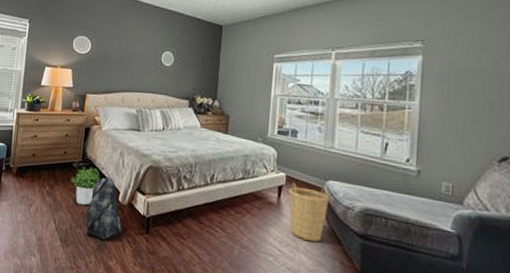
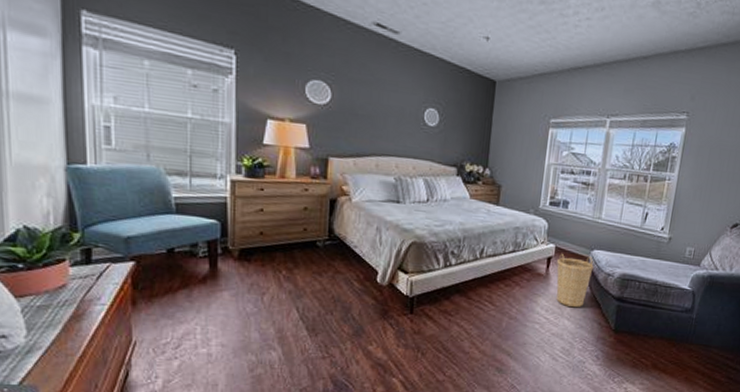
potted plant: present [71,166,100,205] -> none [316,245,353,289]
jacket: present [85,177,121,240] -> none [336,256,381,324]

